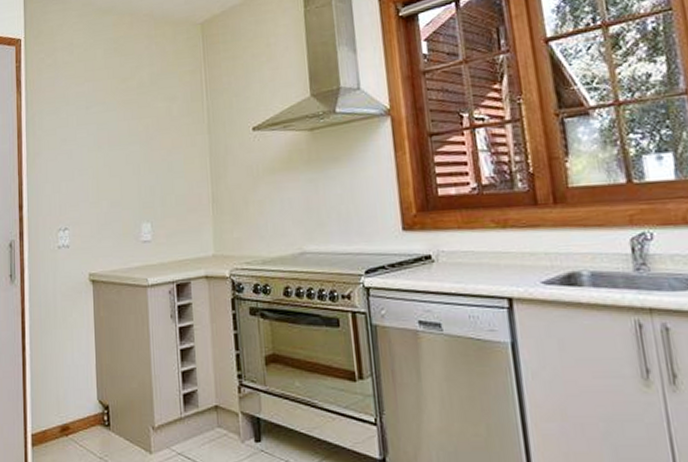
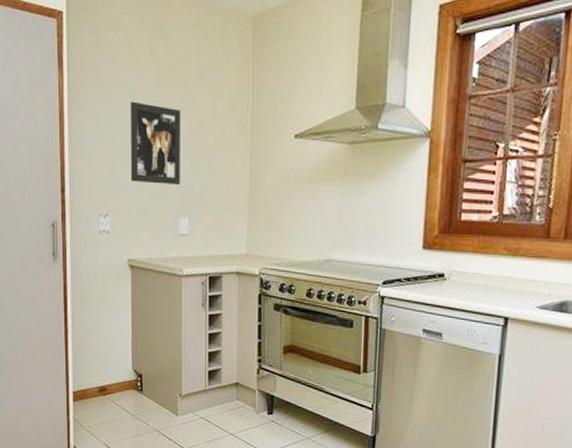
wall art: none [87,113,140,192] -> present [130,101,180,186]

